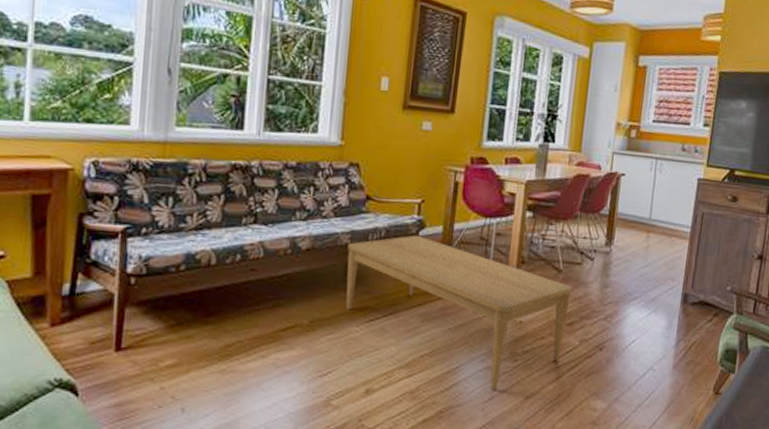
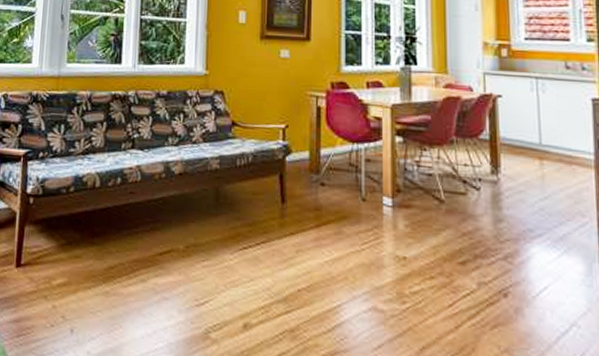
coffee table: present [346,235,572,390] -> none [217,160,459,336]

